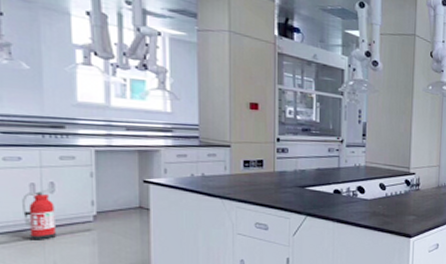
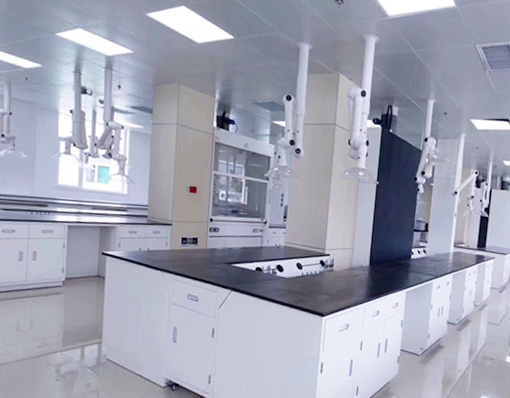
fire extinguisher: present [22,187,57,240] -> none [12,256,37,300]

